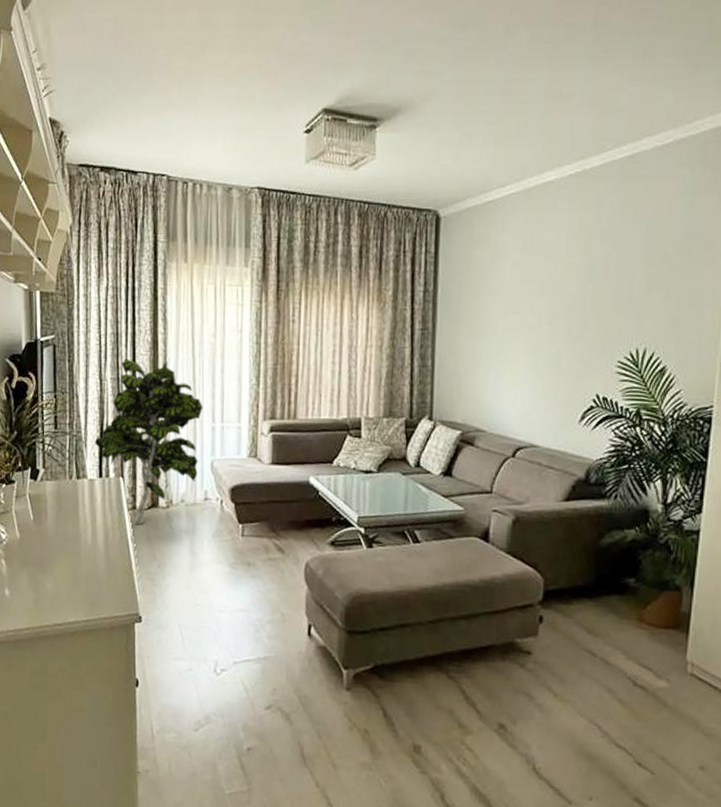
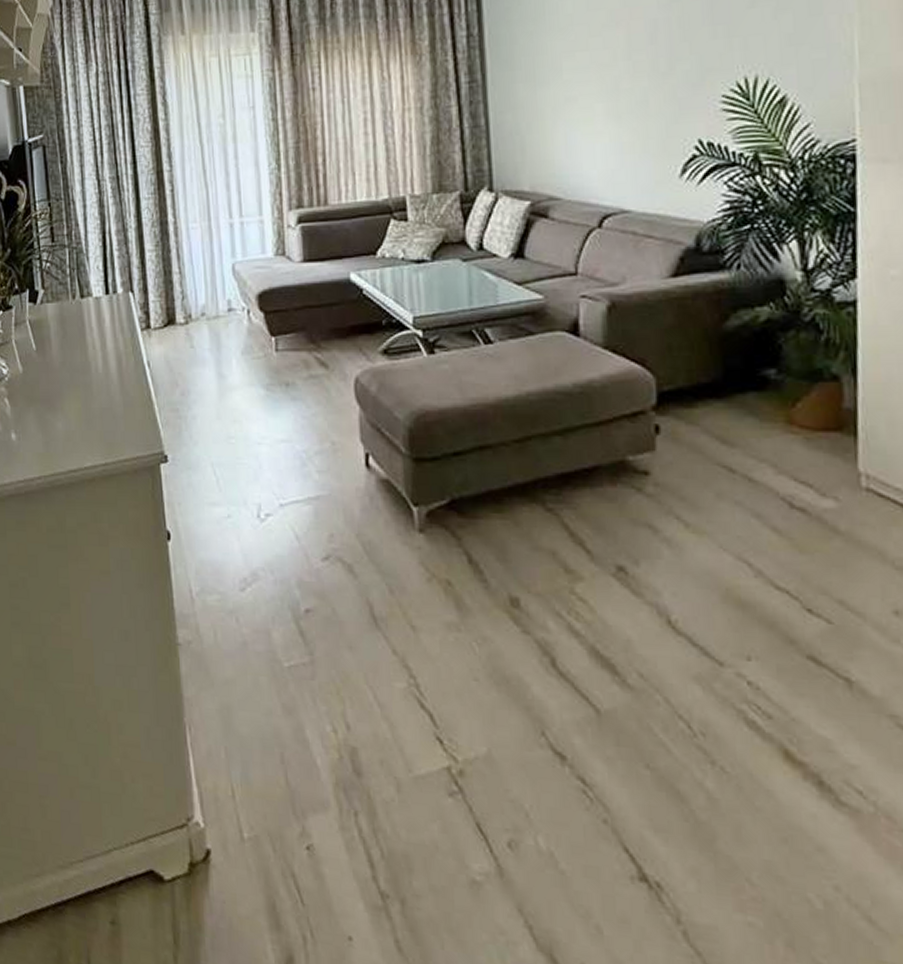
indoor plant: present [94,359,203,525] -> none [97,153,218,346]

